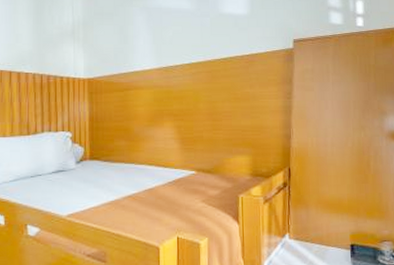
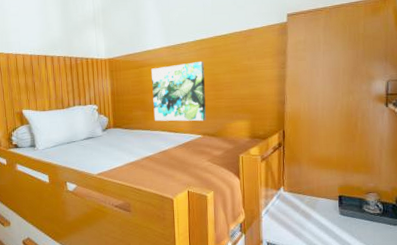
wall art: none [139,87,201,155] -> present [151,62,206,122]

